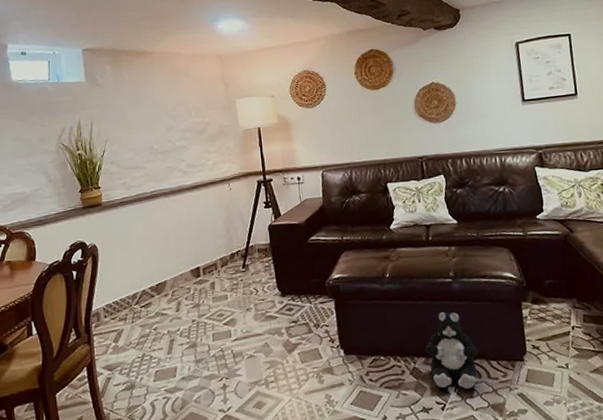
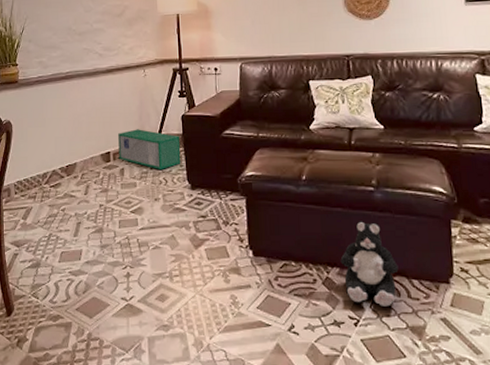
storage bin: none [207,242,270,281] -> present [118,129,181,171]

